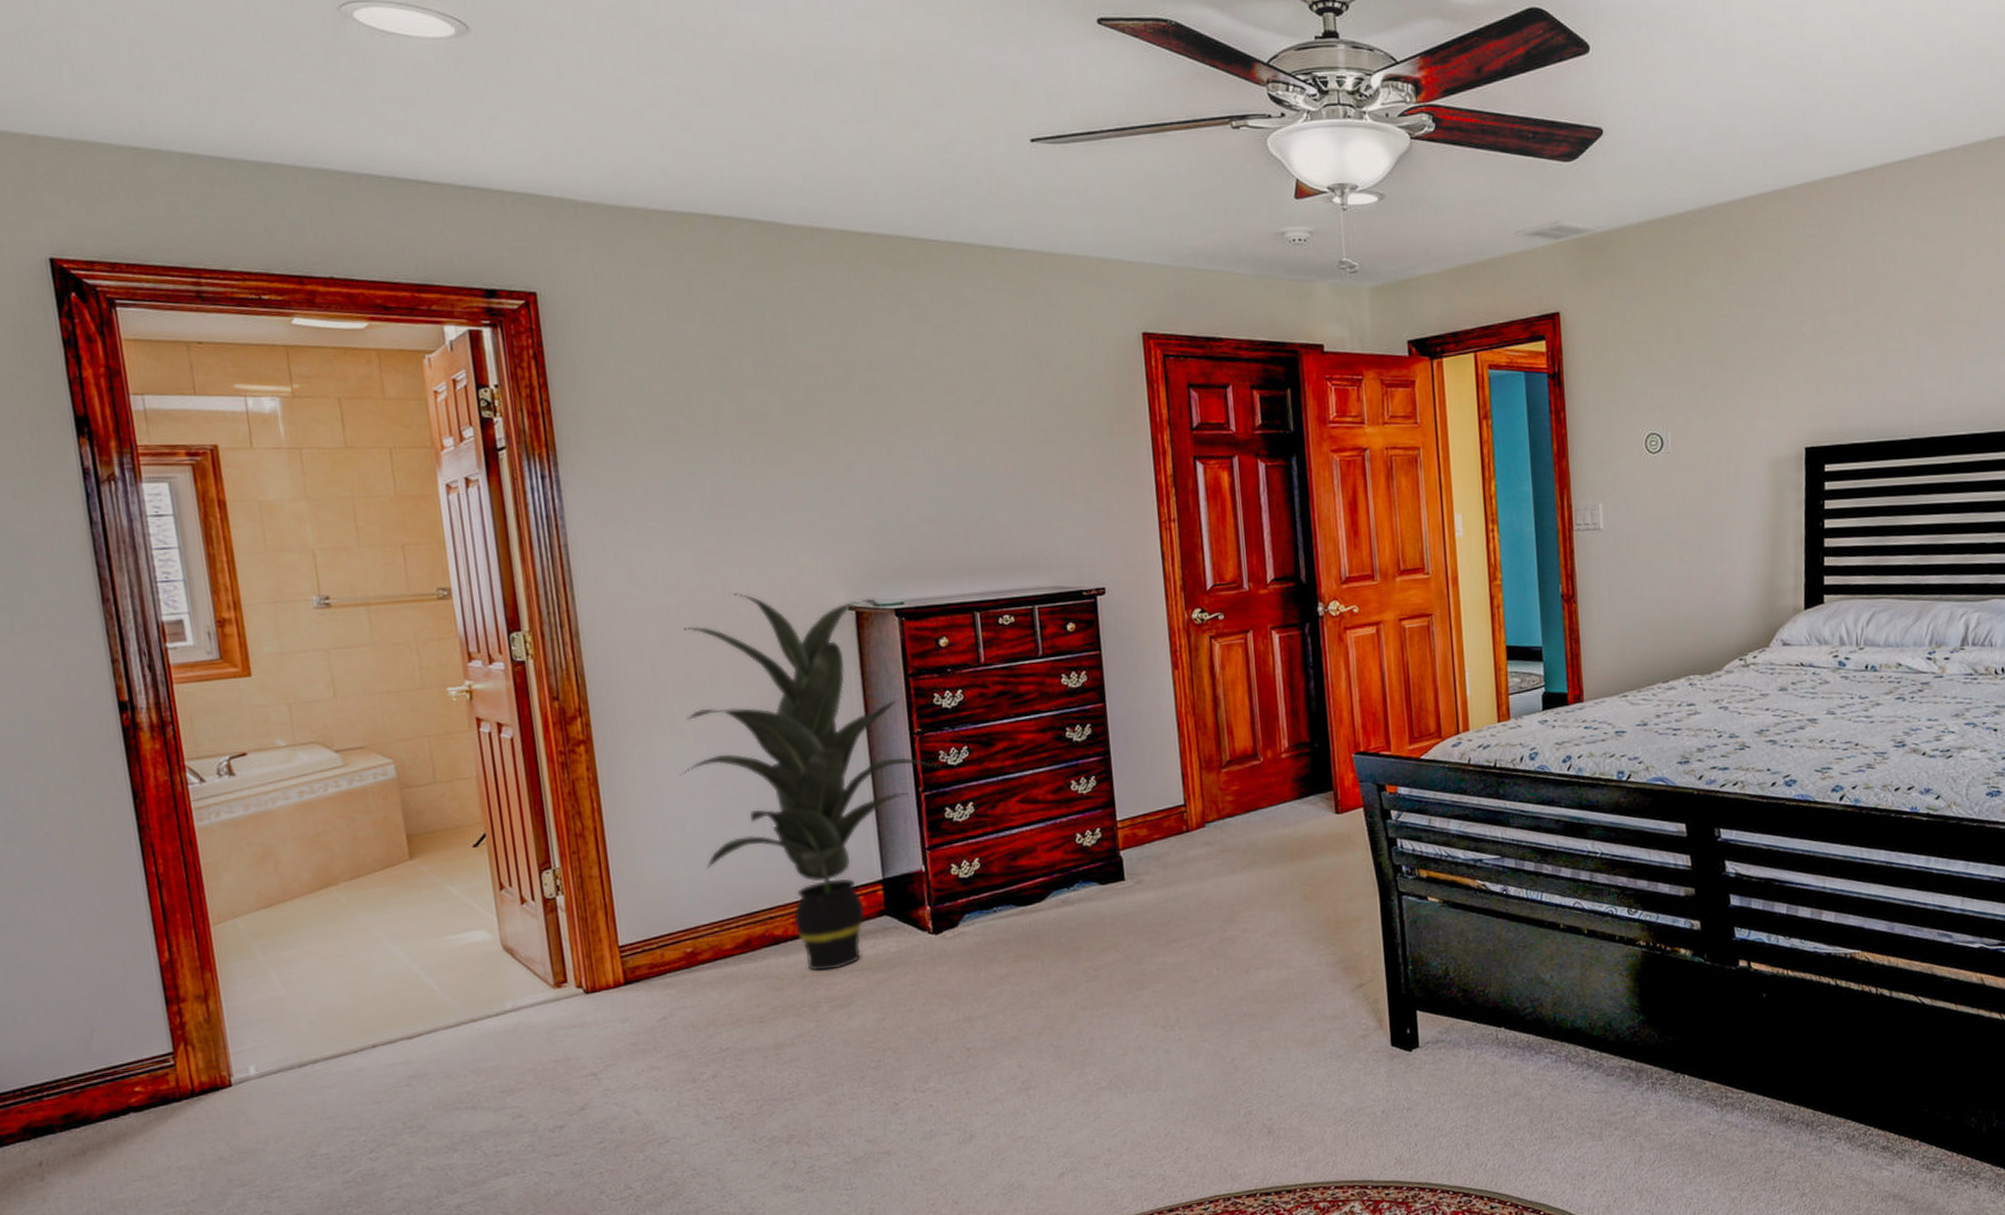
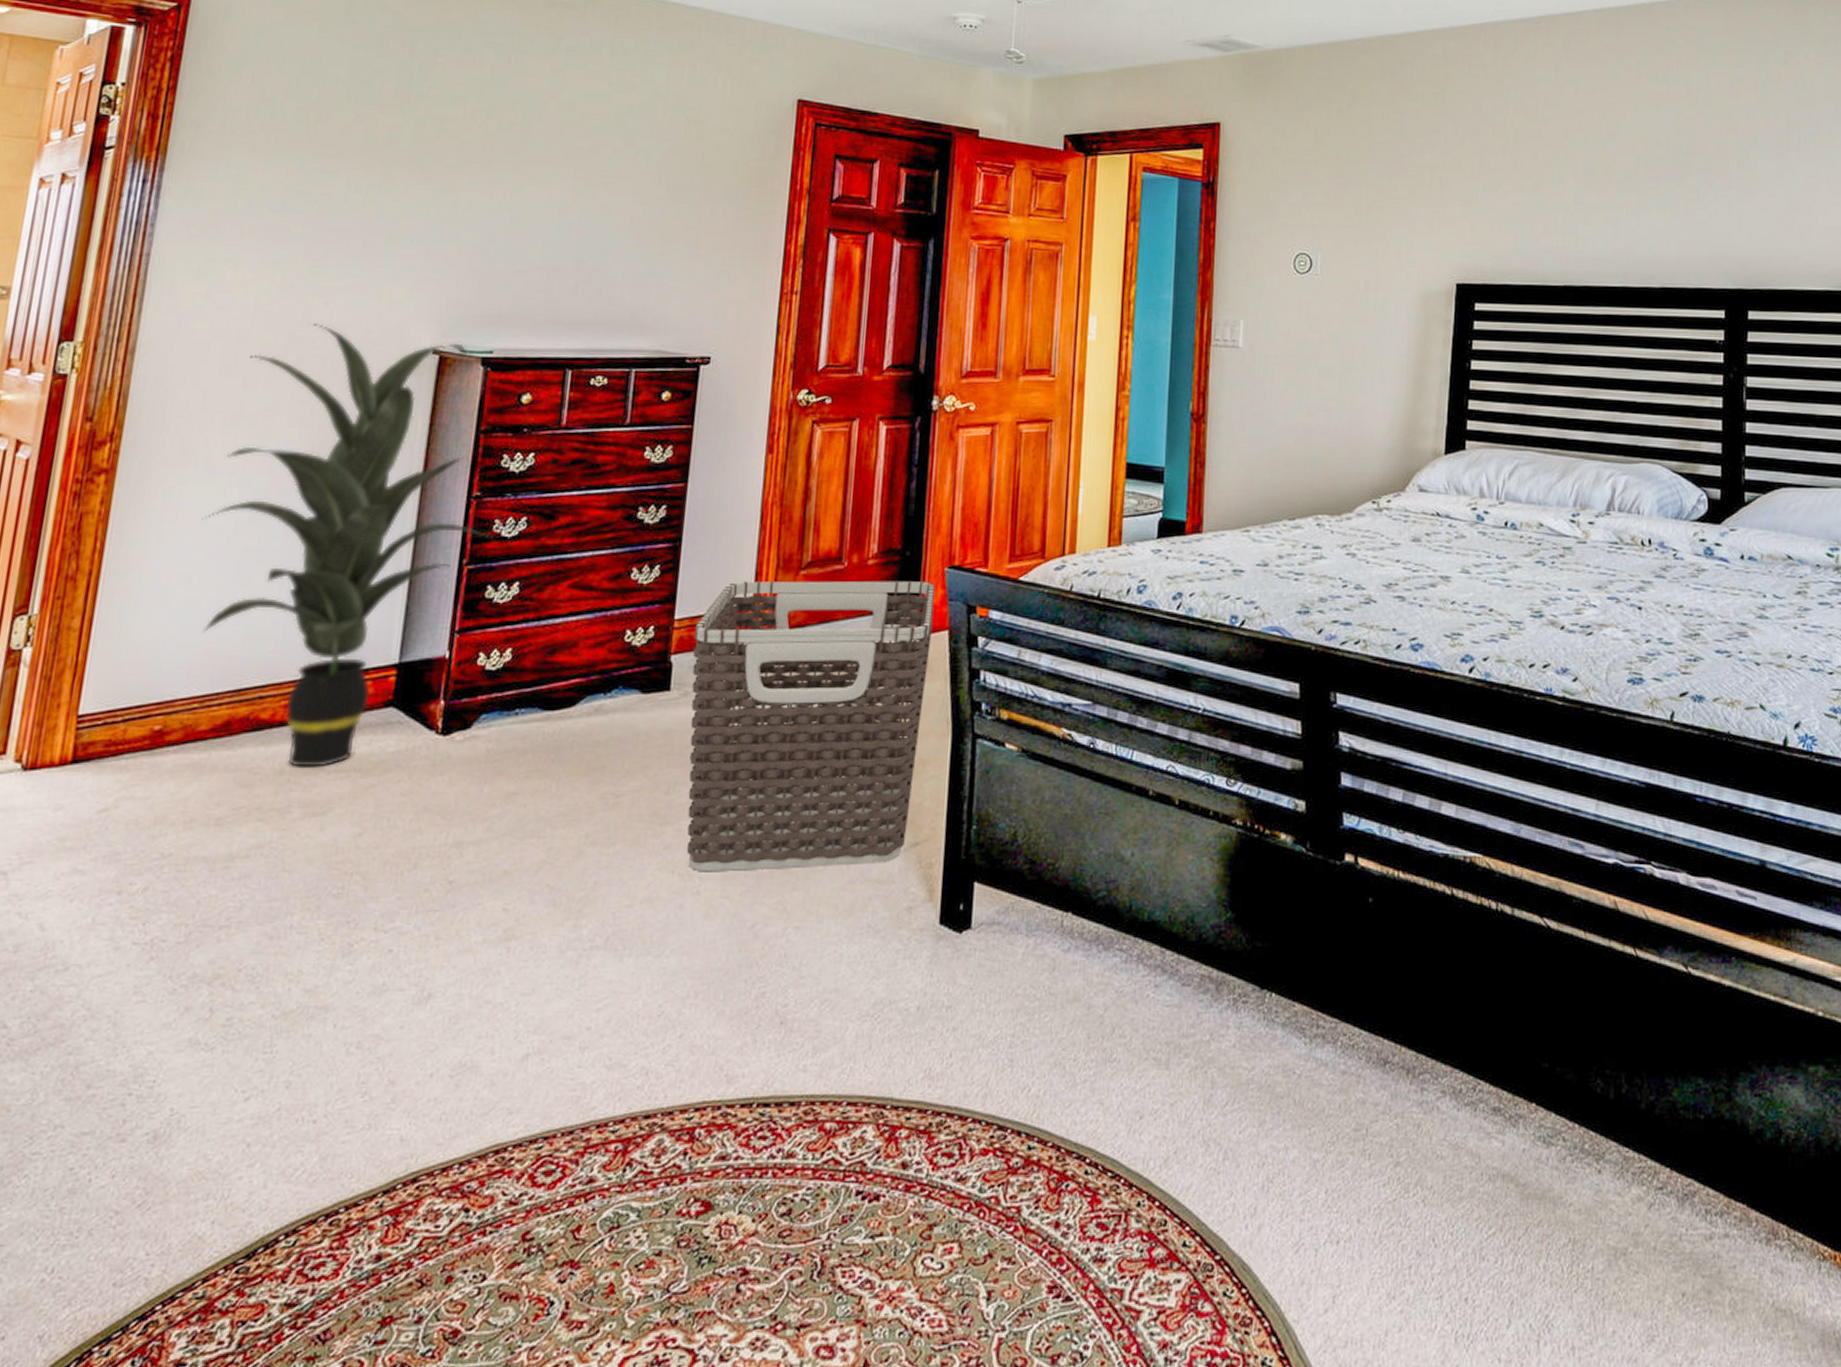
clothes hamper: none [1136,767,1352,1023] -> present [687,580,935,871]

